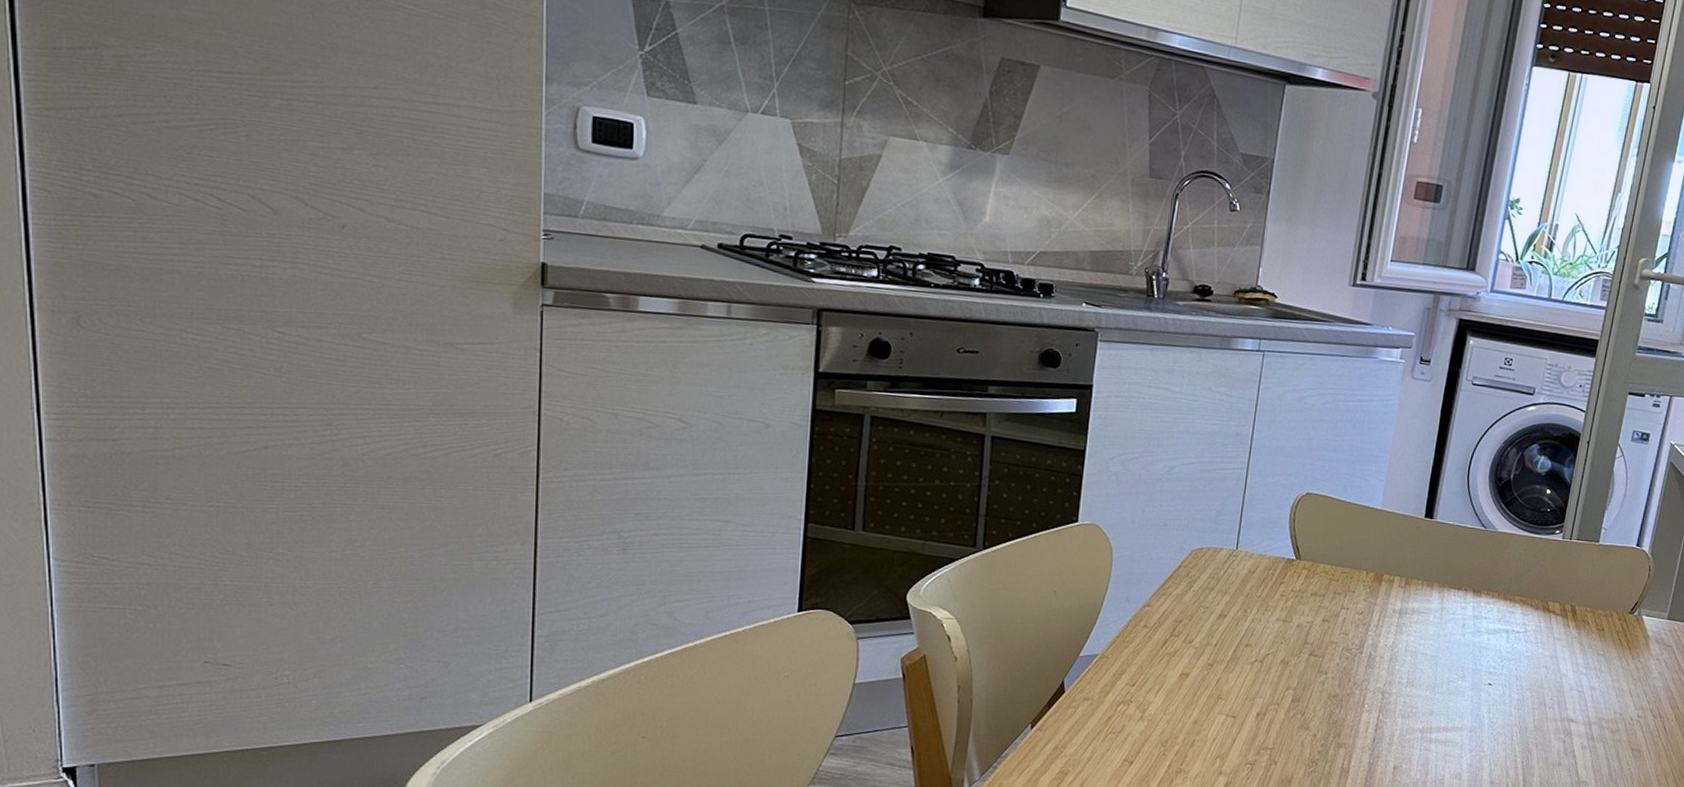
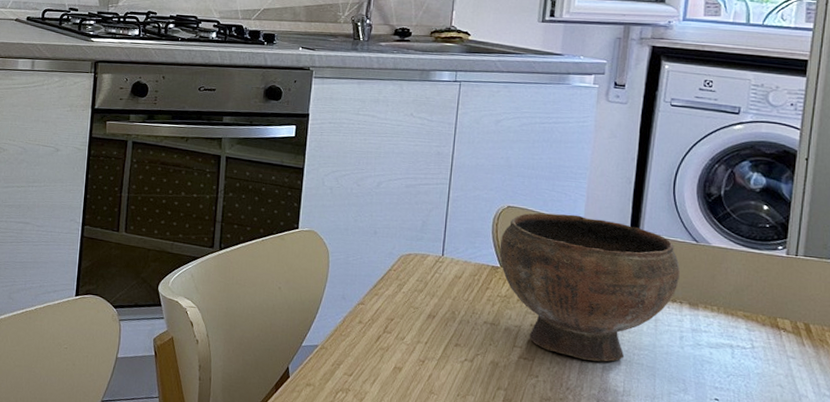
bowl: none [1296,499,1468,654] -> present [499,212,680,362]

